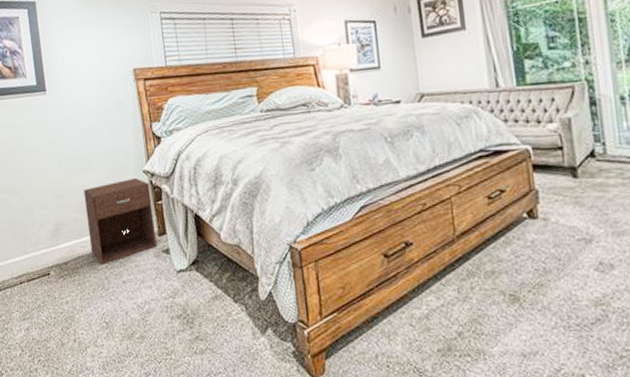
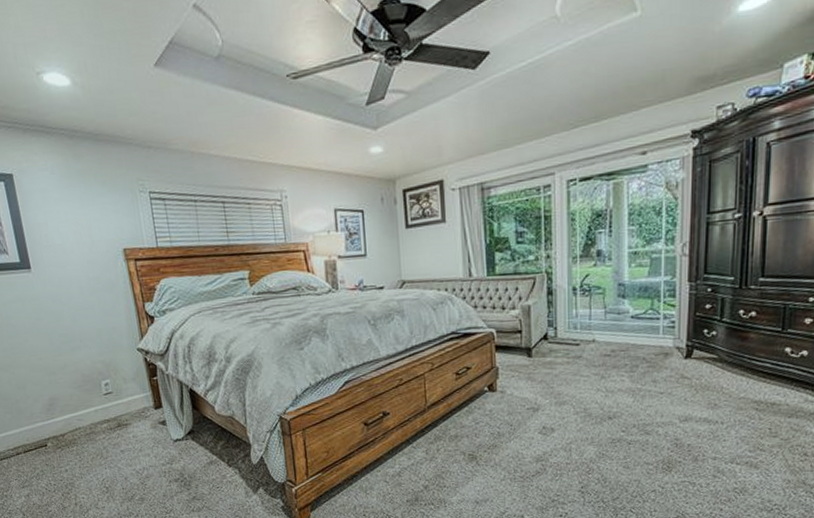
nightstand: present [83,177,157,265] -> none [77,355,153,436]

